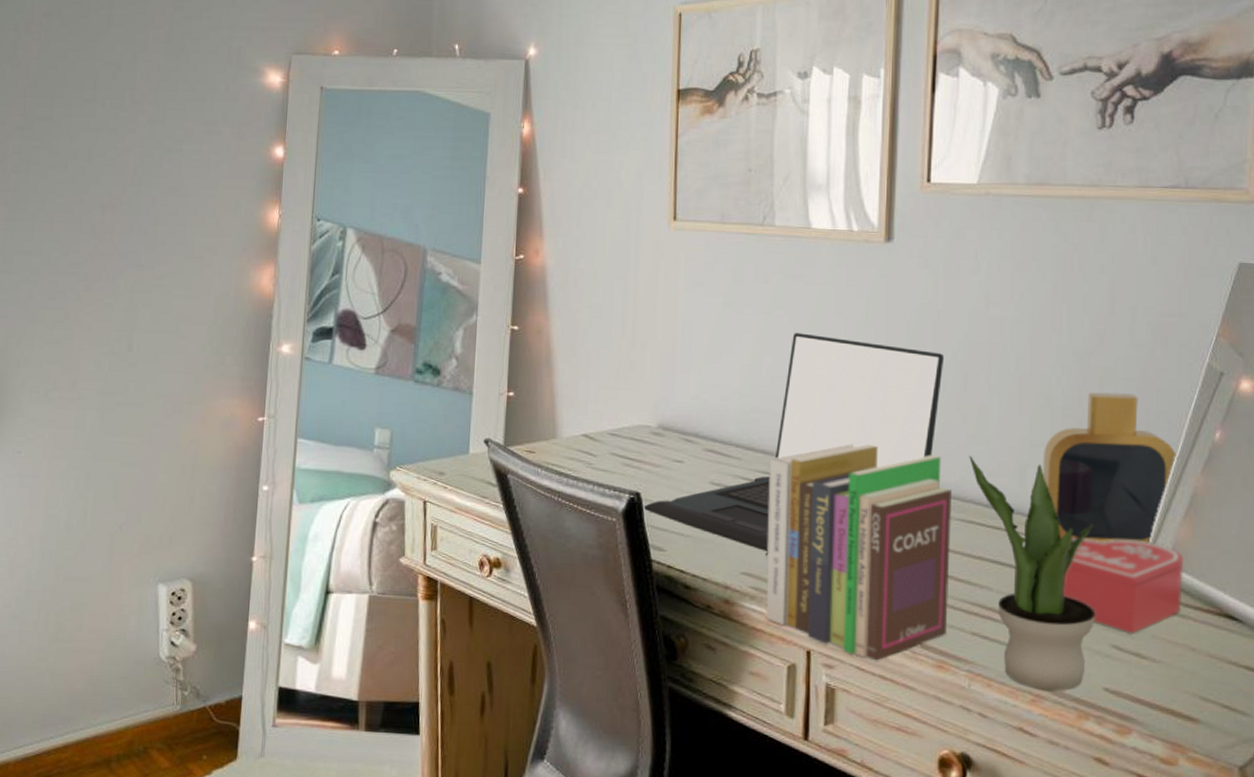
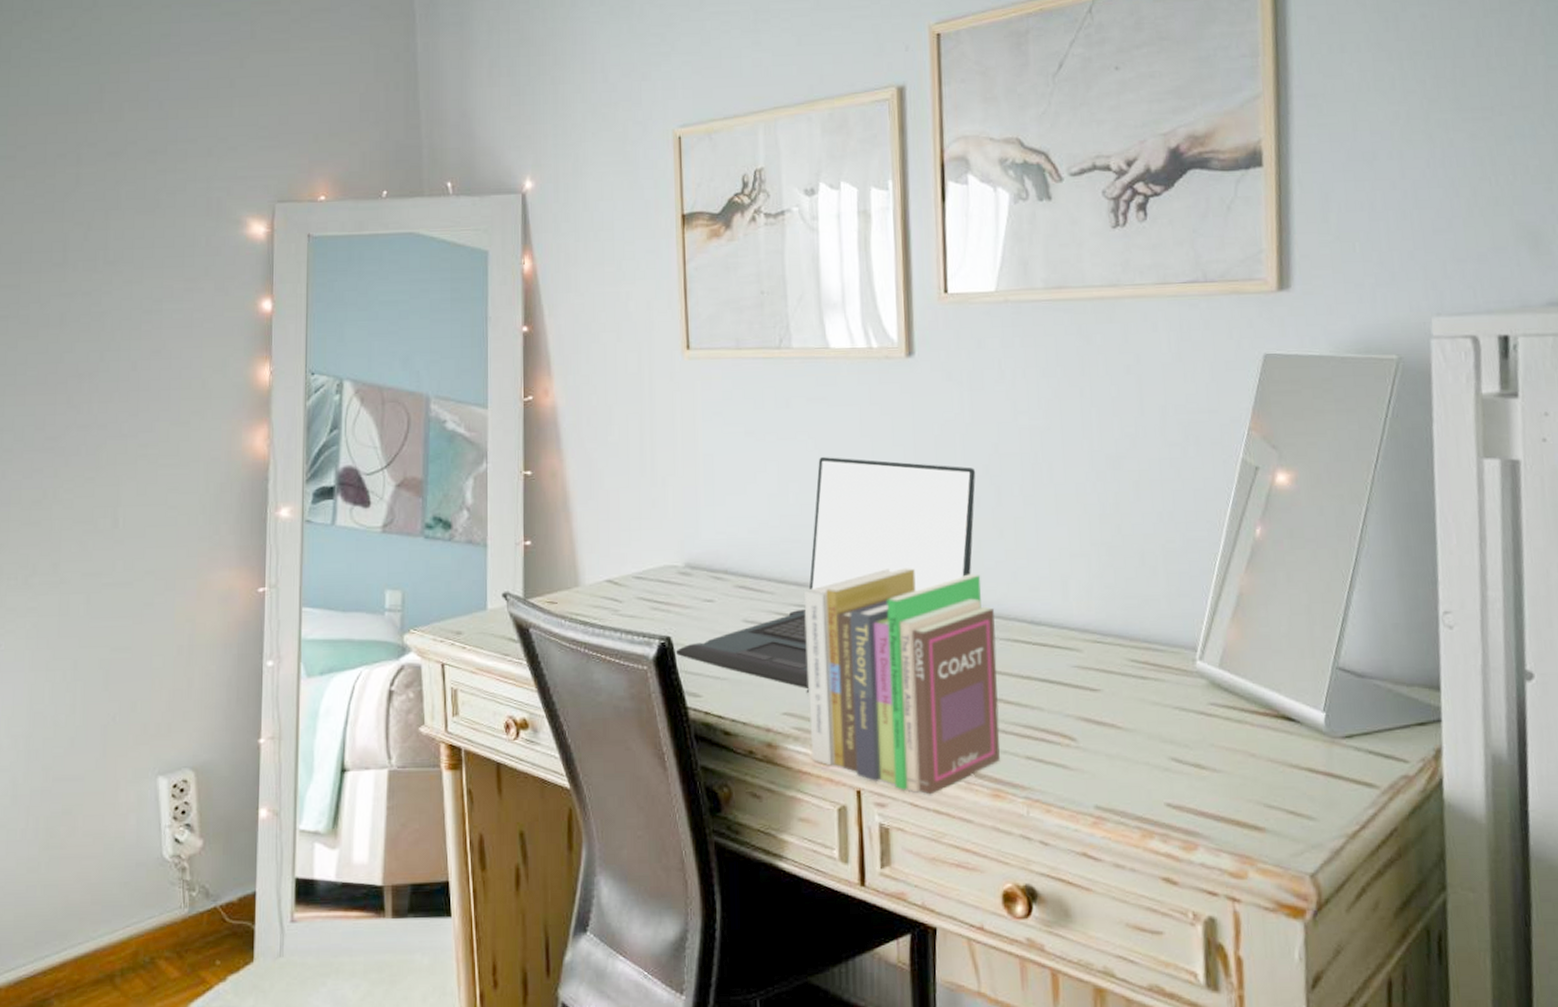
potted plant: present [969,455,1096,691] -> none [1009,571,1151,811]
perfume bottle: present [1042,392,1178,546] -> none [1084,495,1220,652]
jewelry box: present [1064,538,1184,635] -> none [1116,647,1238,745]

